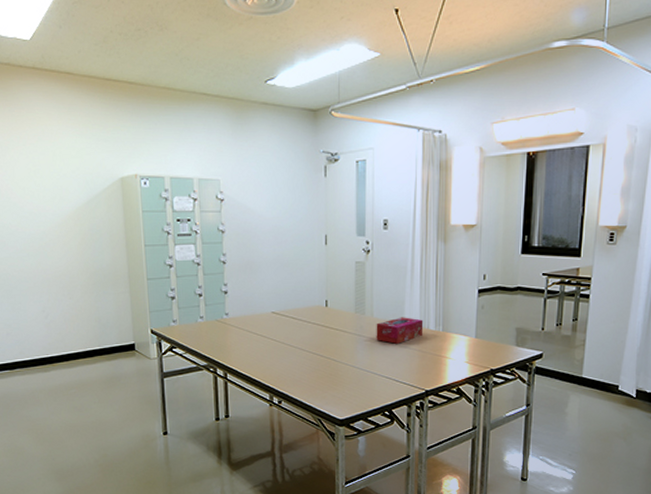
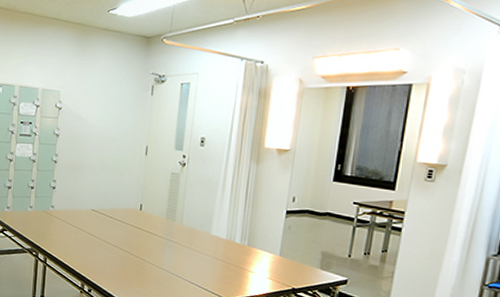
tissue box: present [376,317,423,344] -> none [183,227,230,252]

